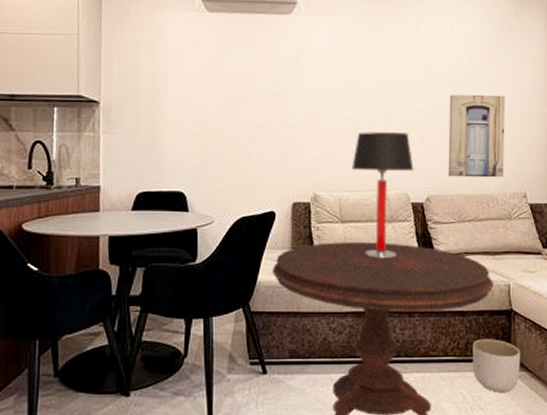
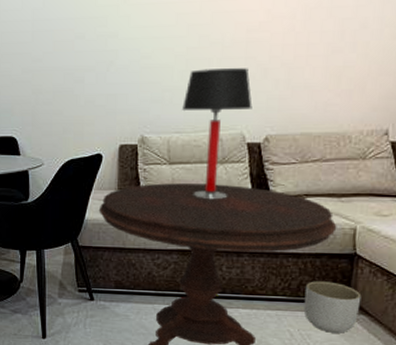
wall art: present [448,94,506,178] -> none [292,16,374,114]

